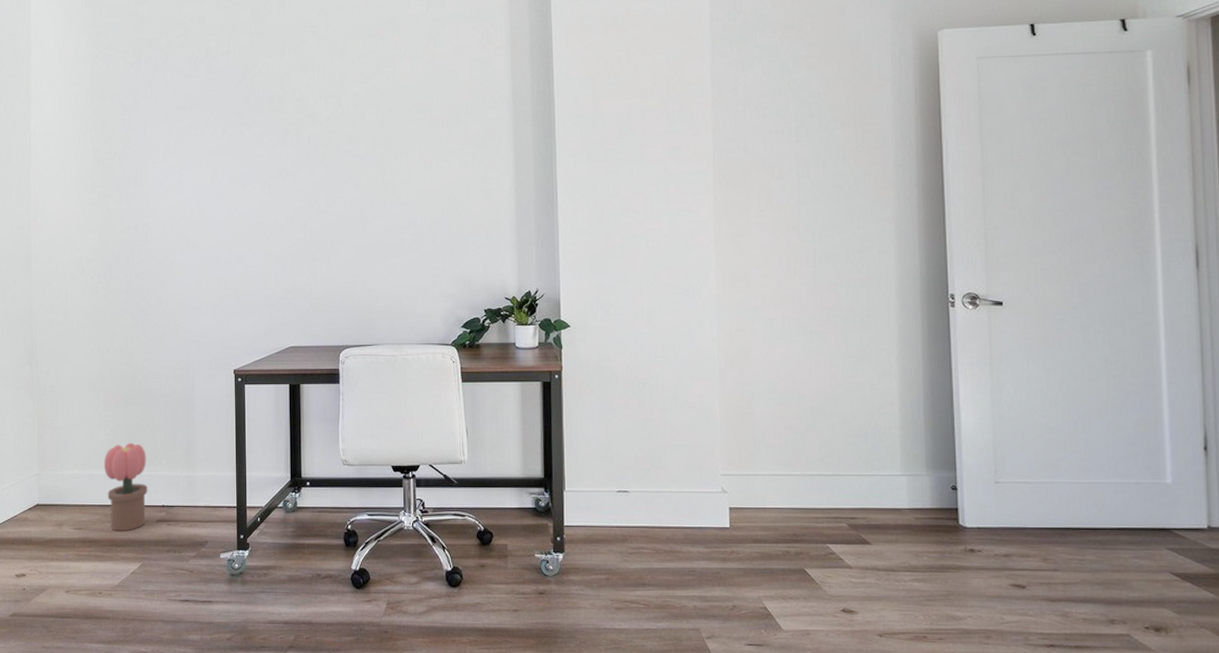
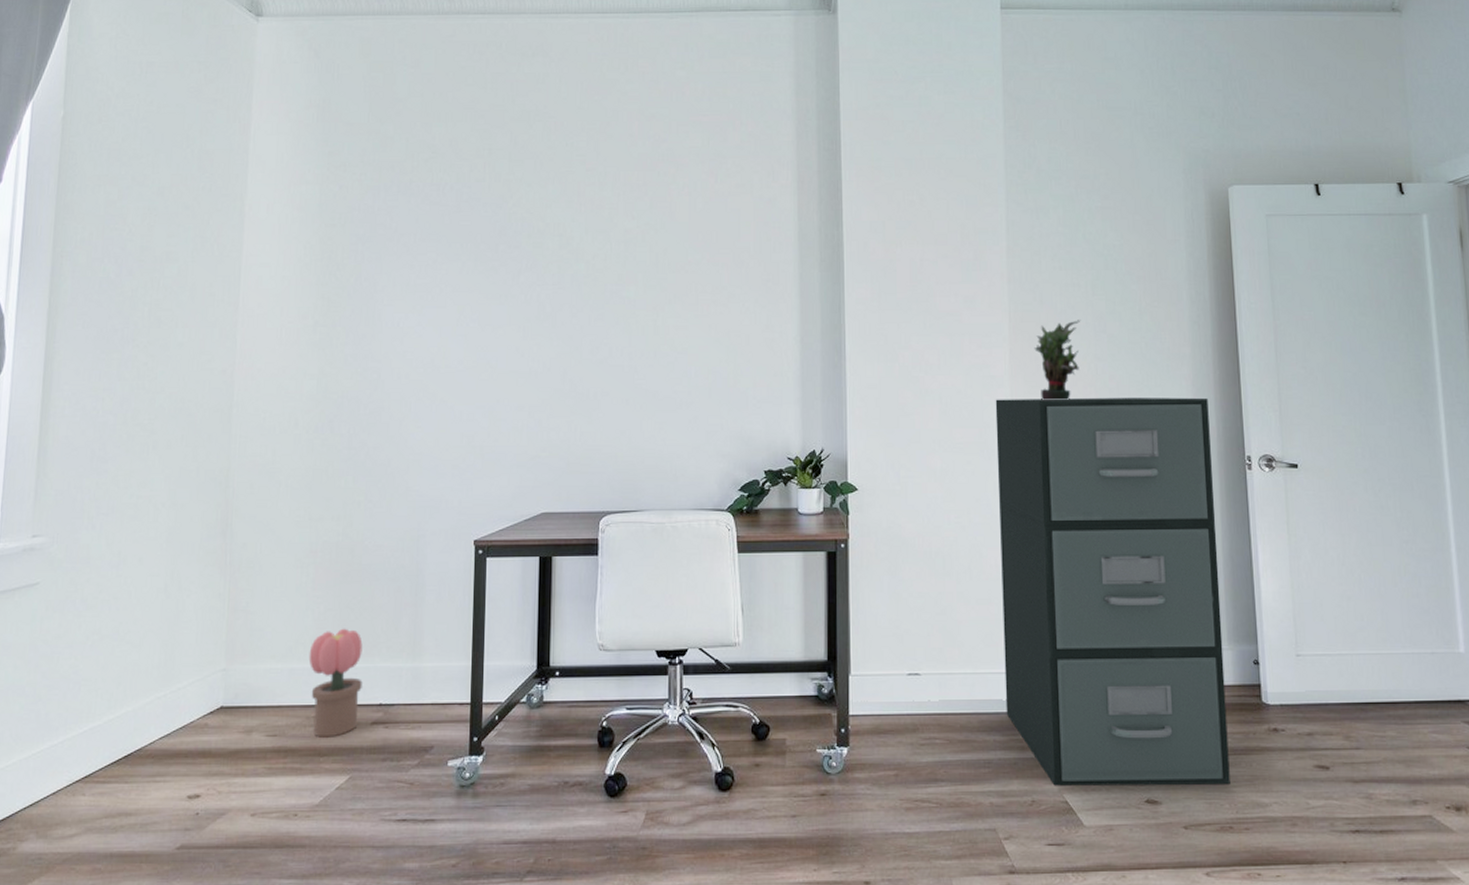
filing cabinet: none [700,238,925,598] -> present [995,397,1230,786]
potted plant: none [738,166,785,243] -> present [1034,320,1081,400]

